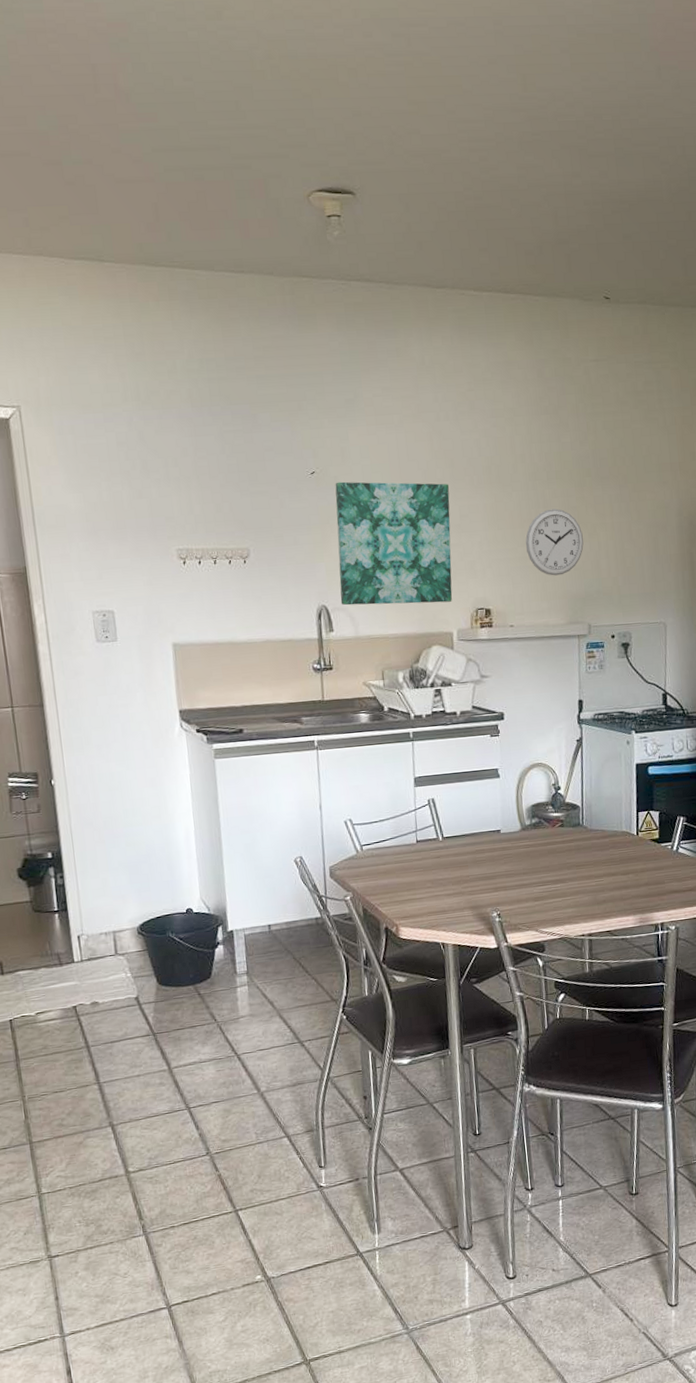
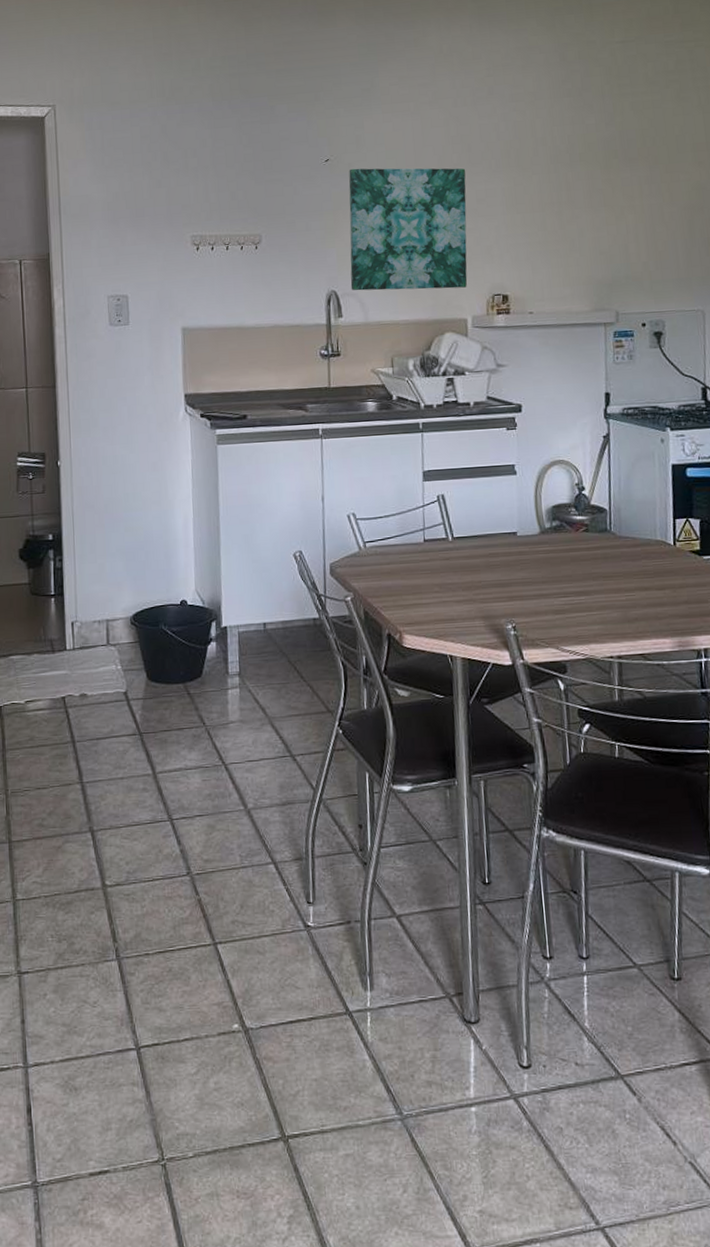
wall clock: present [525,509,584,576] -> none [546,191,610,261]

